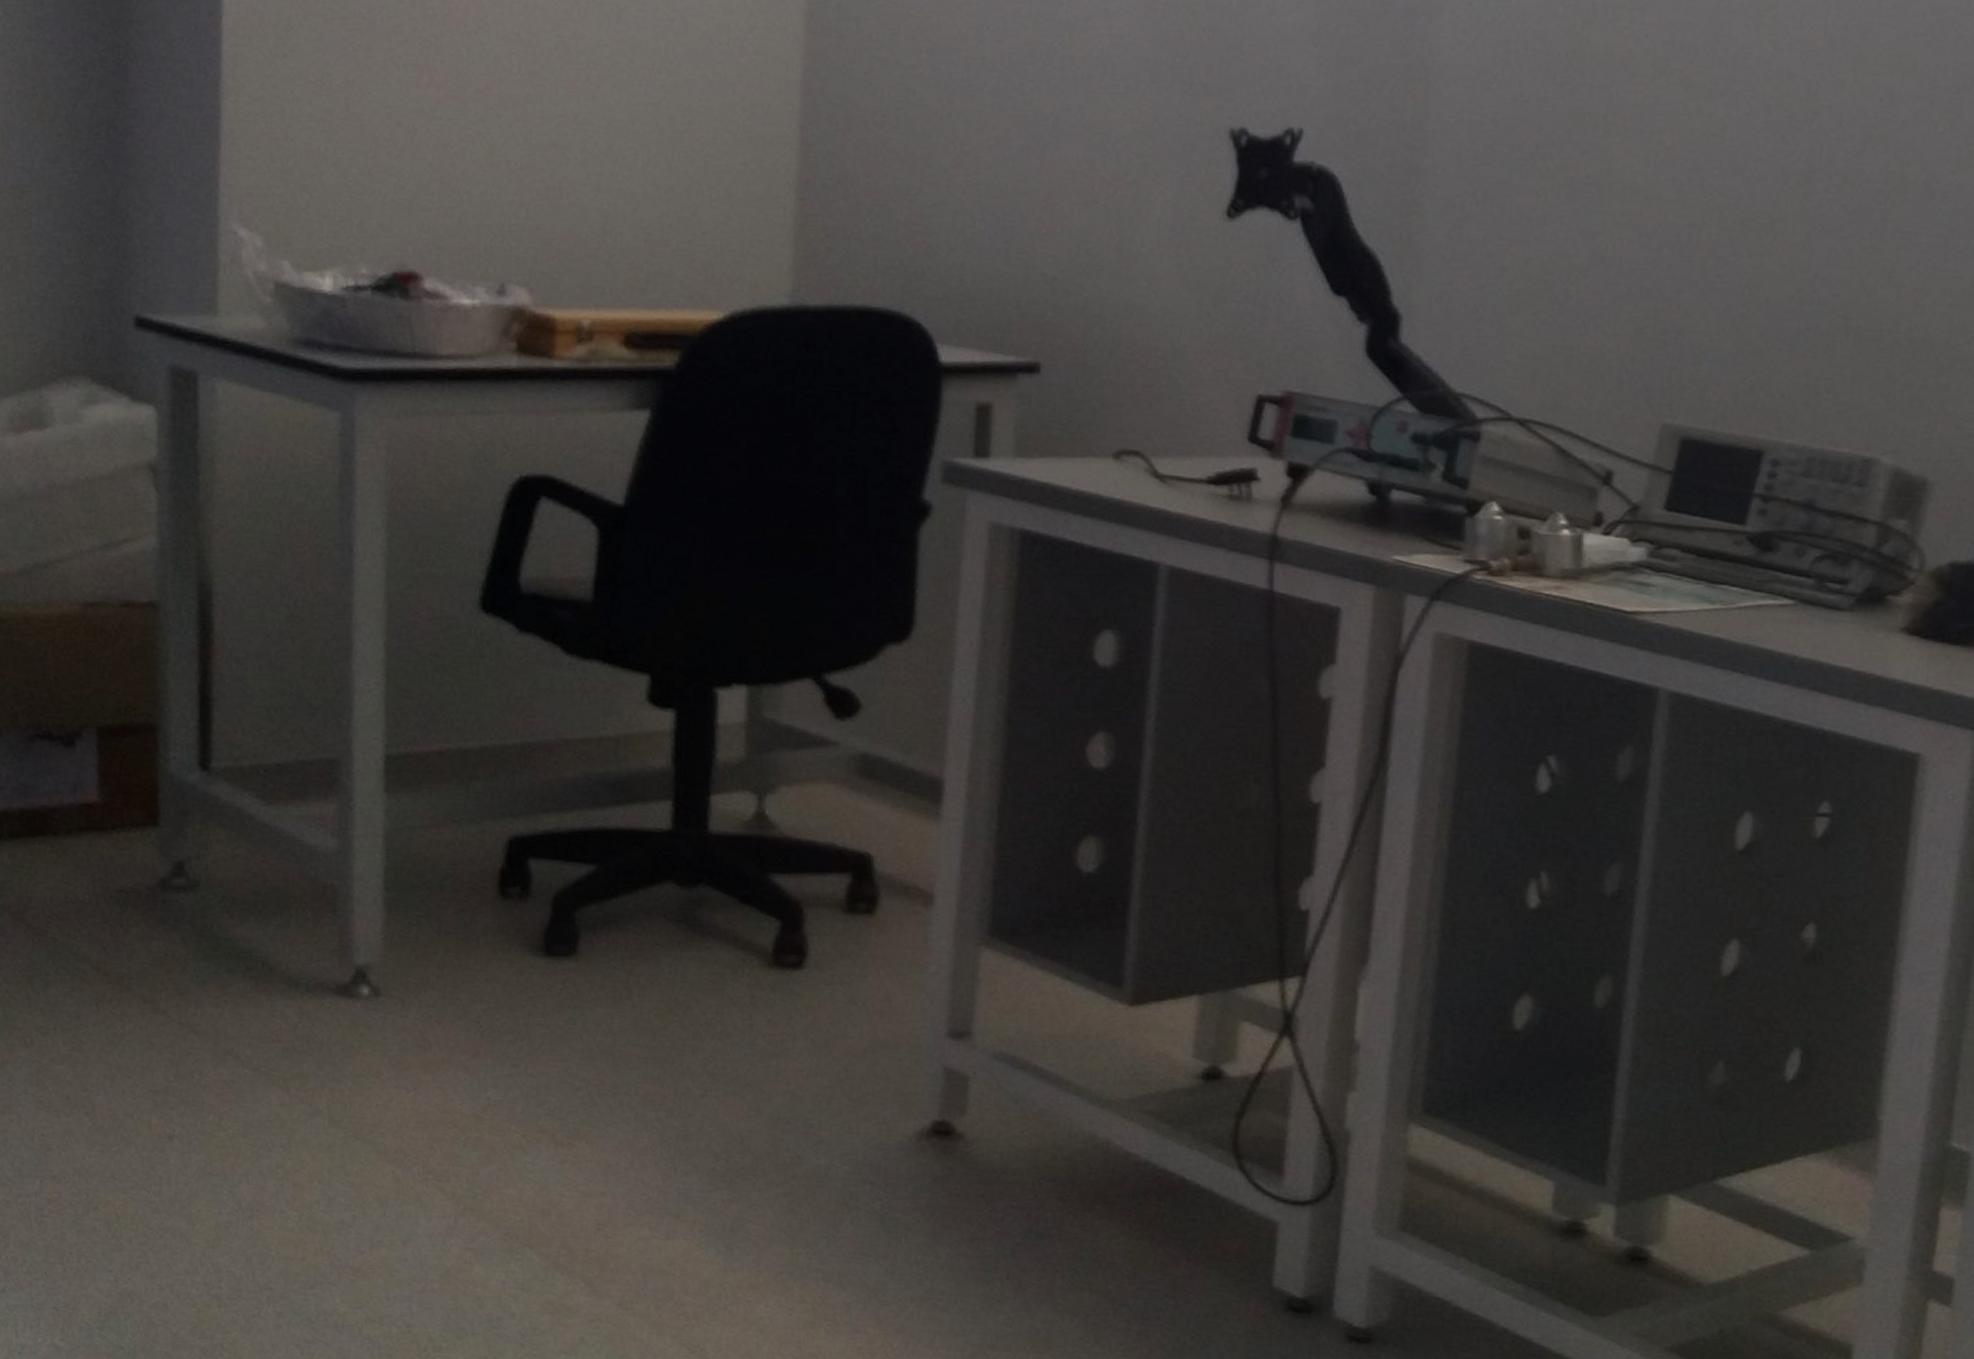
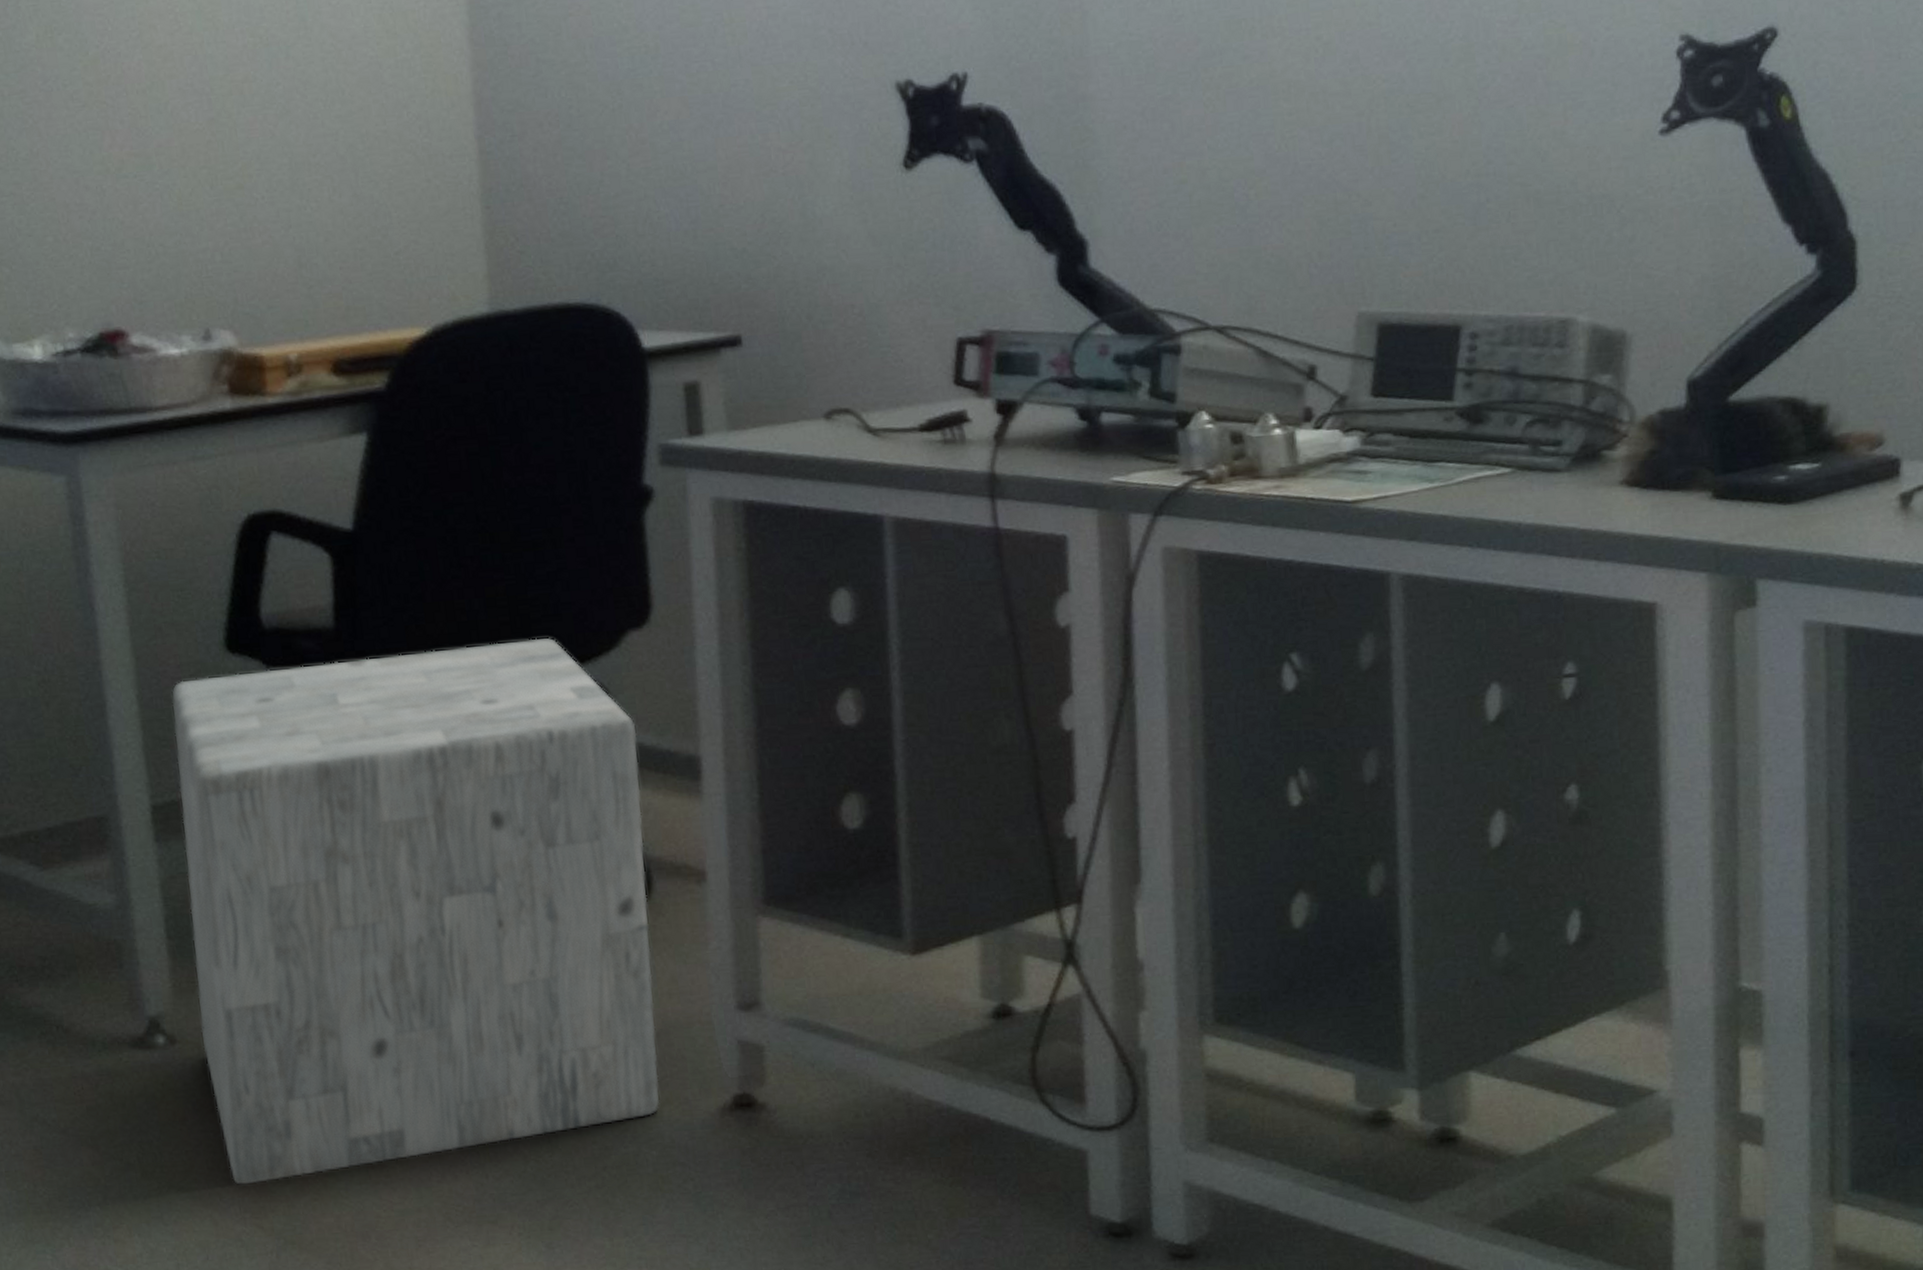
stool: none [407,633,883,1146] -> present [171,637,660,1185]

